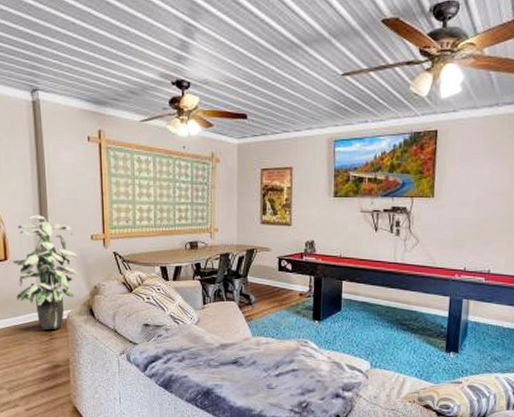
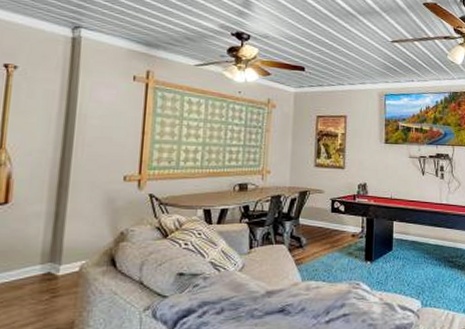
indoor plant: present [11,215,79,330] -> none [12,153,104,287]

